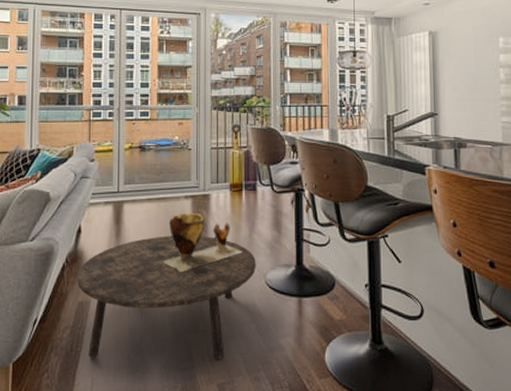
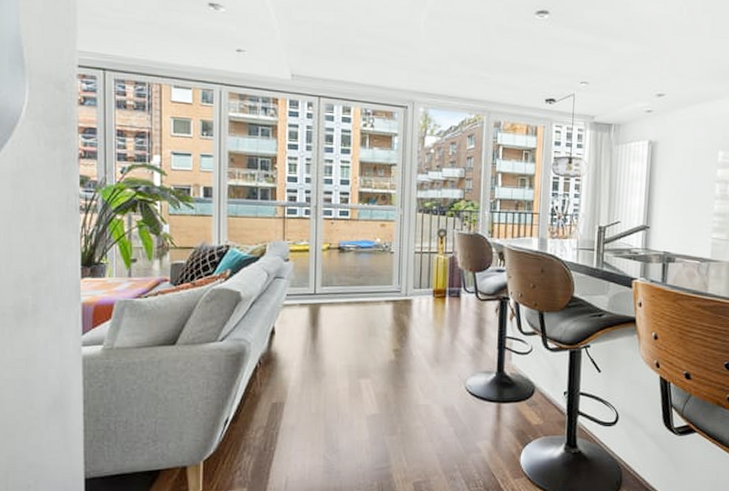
coffee table: present [76,235,256,360] -> none [270,340,457,460]
clay pot: present [163,213,243,272] -> none [361,318,444,376]

